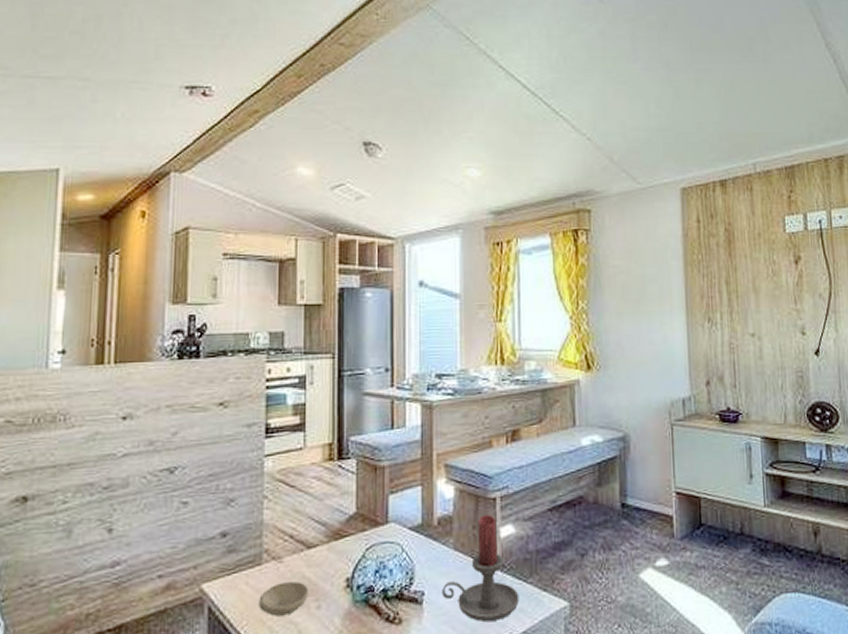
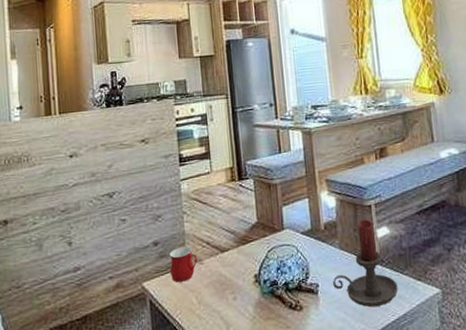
mug: none [238,539,276,585] -> present [169,246,198,282]
bowl: present [259,581,309,617] -> none [187,278,226,307]

